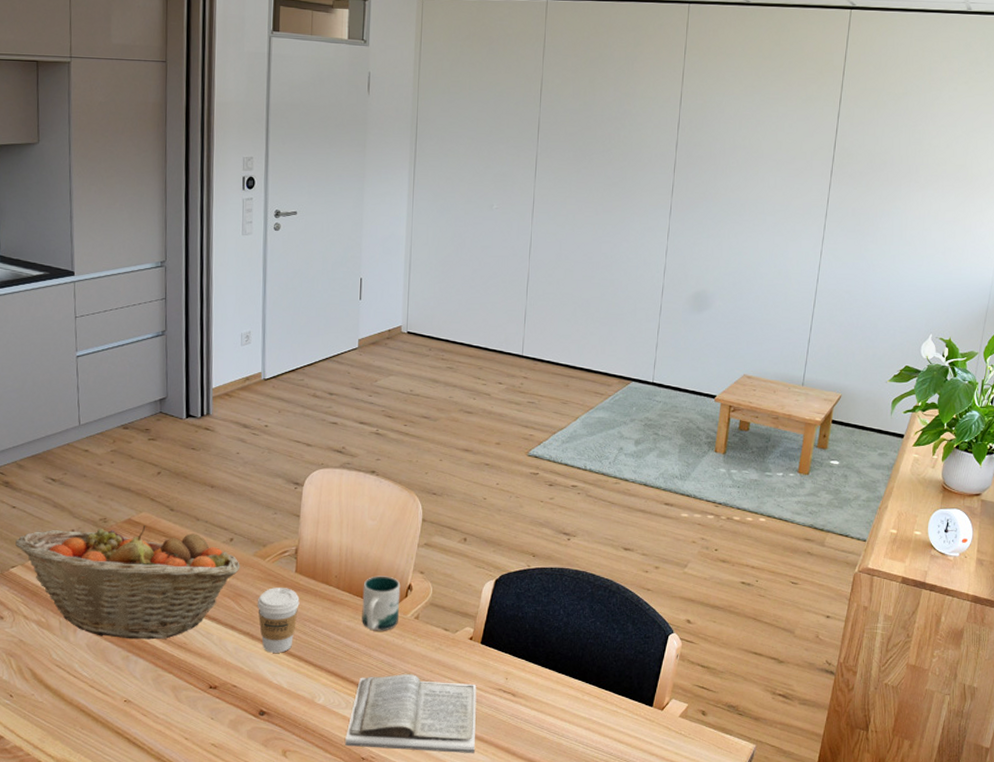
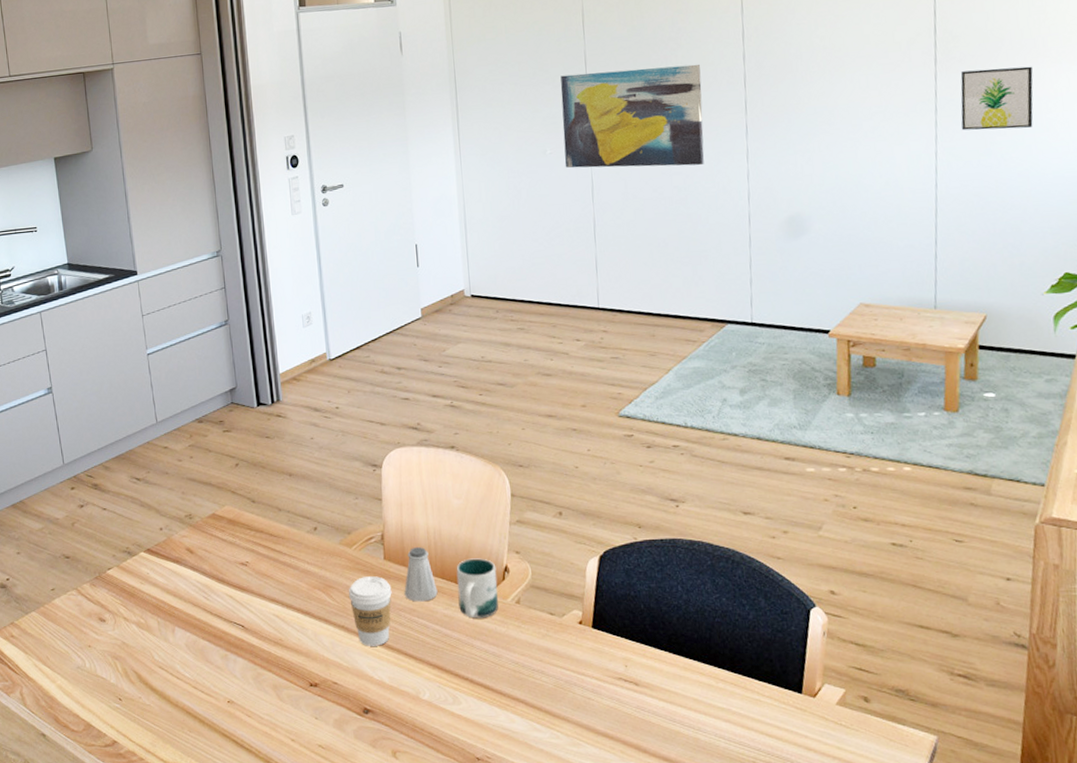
fruit basket: present [15,525,240,640] -> none [109,519,327,638]
saltshaker: none [311,563,344,614] -> present [404,547,438,602]
book: present [345,674,477,753] -> none [456,664,600,751]
wall art: none [508,137,639,238] -> present [560,64,705,168]
wall art: none [844,185,905,240] -> present [960,66,1033,131]

